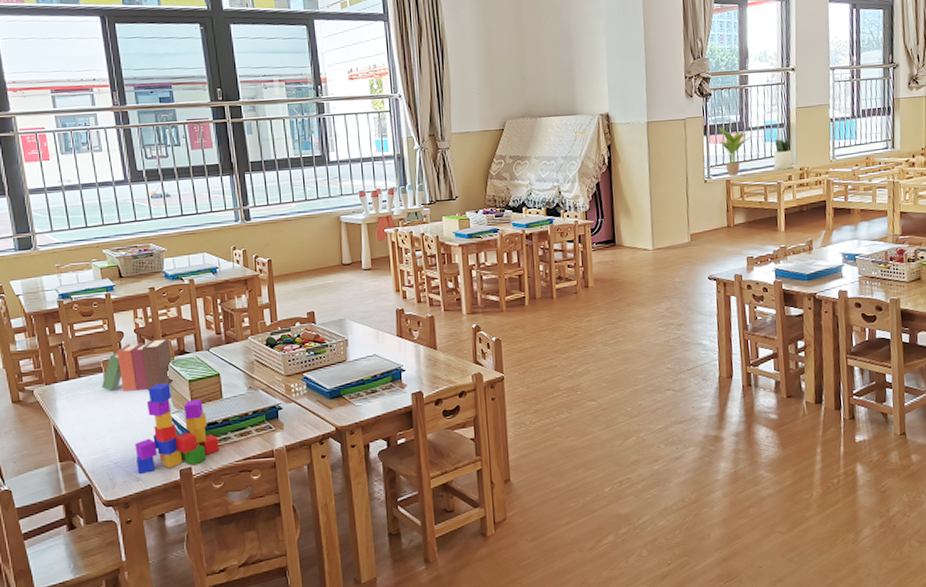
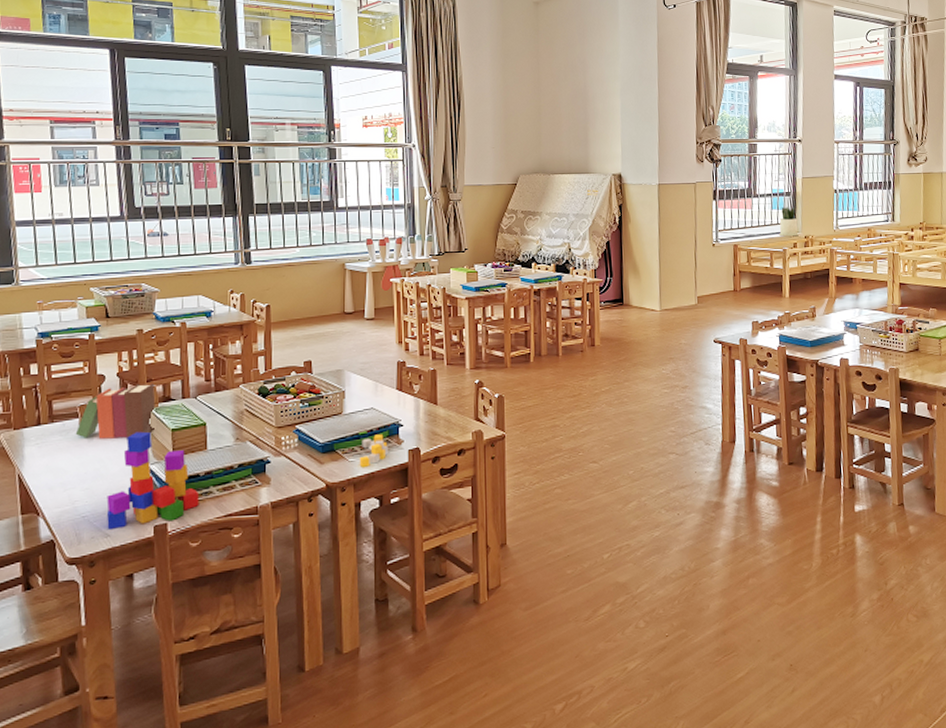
toy blocks: none [365,379,394,411] -> present [359,434,389,467]
potted plant: present [718,126,752,177] -> none [727,192,759,242]

